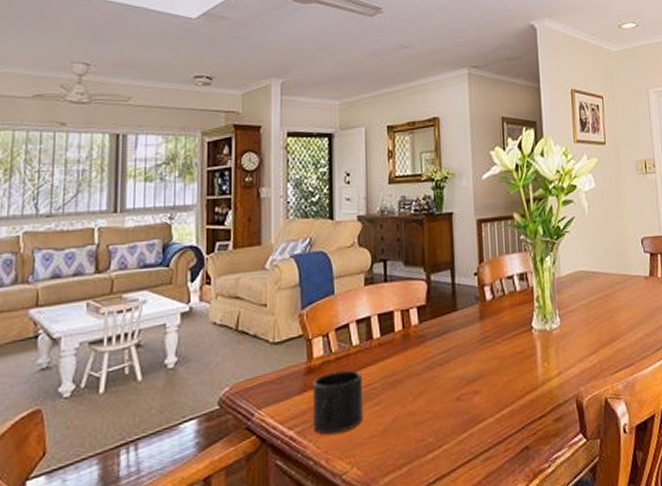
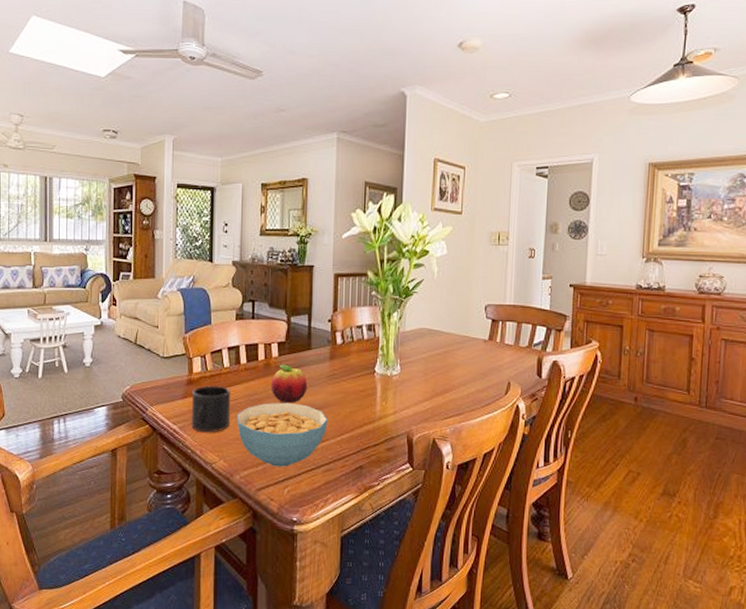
cereal bowl: none [372,379,484,465] -> present [237,402,328,467]
fruit: none [411,332,456,381] -> present [271,364,308,403]

